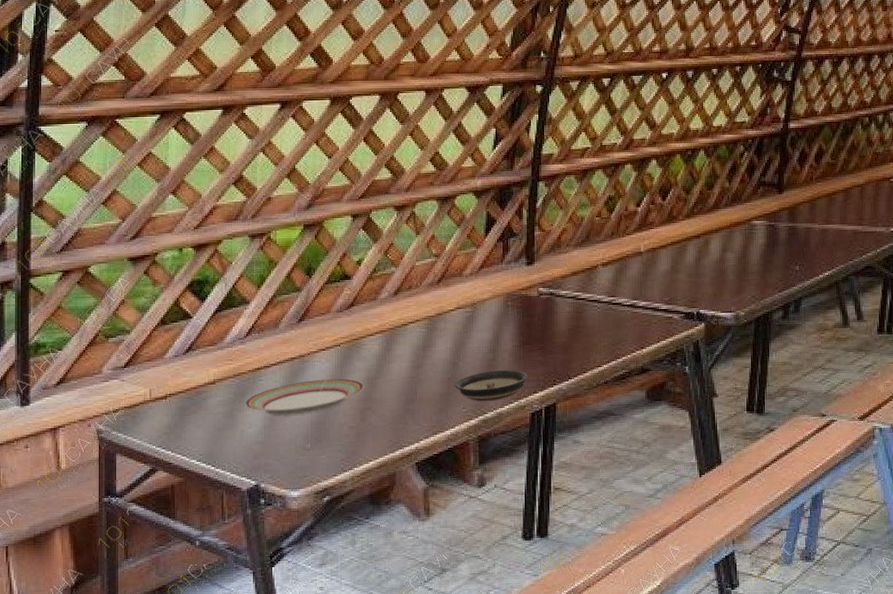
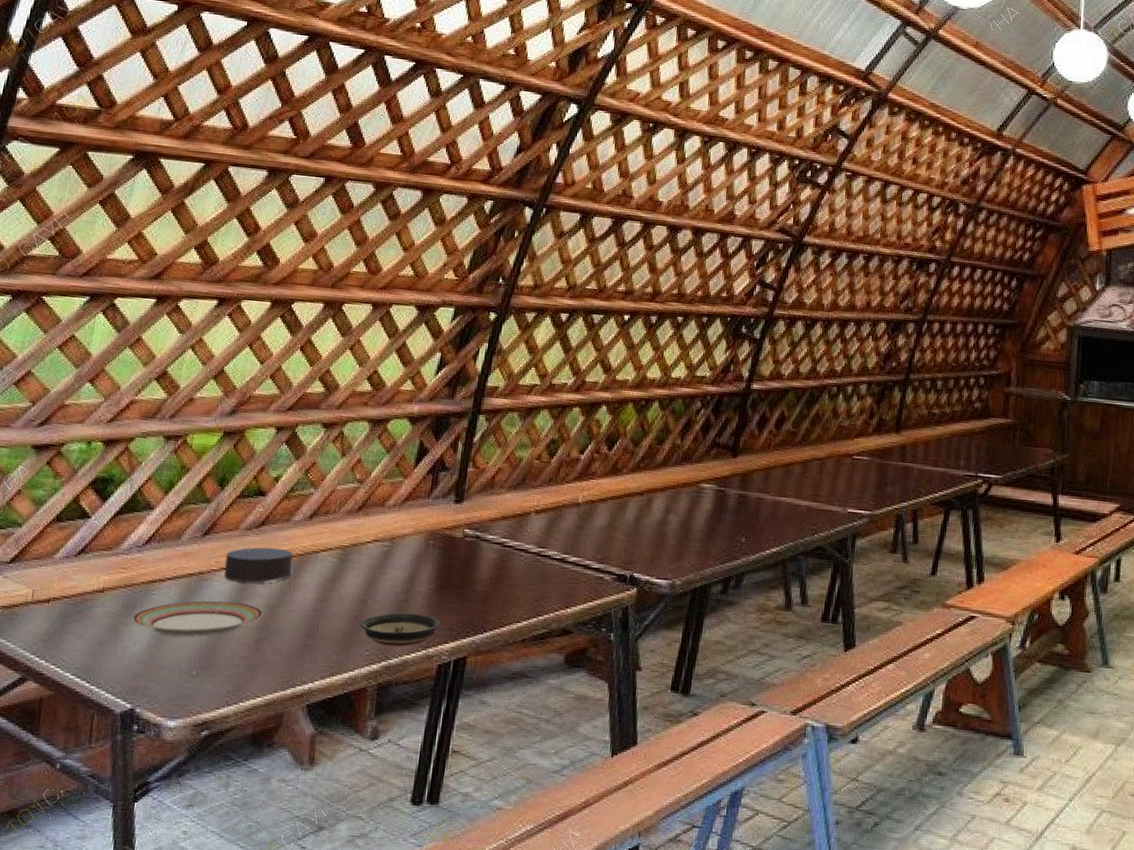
candle: none [322,325,385,360] -> present [224,546,293,583]

